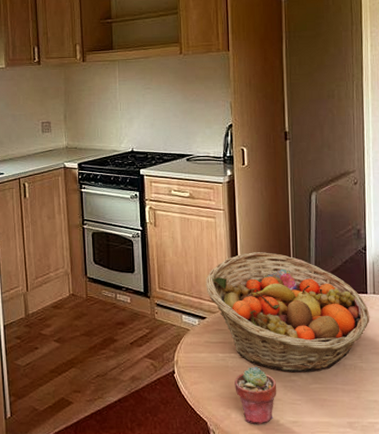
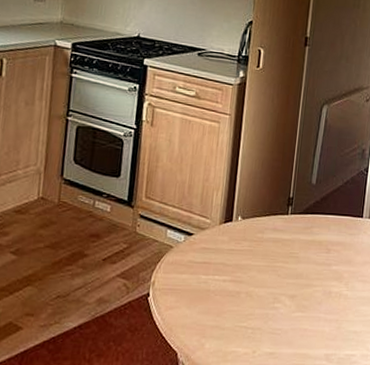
fruit basket: present [206,252,370,373] -> none [198,164,362,300]
potted succulent: present [235,366,277,424] -> none [213,291,259,356]

